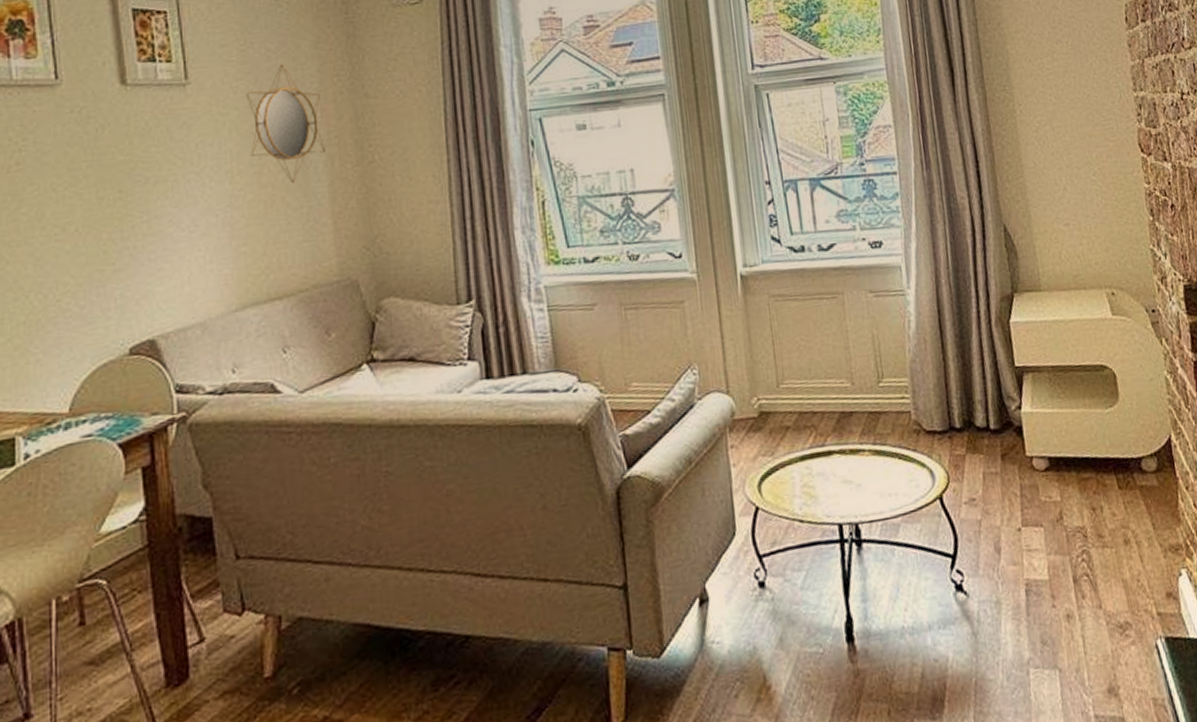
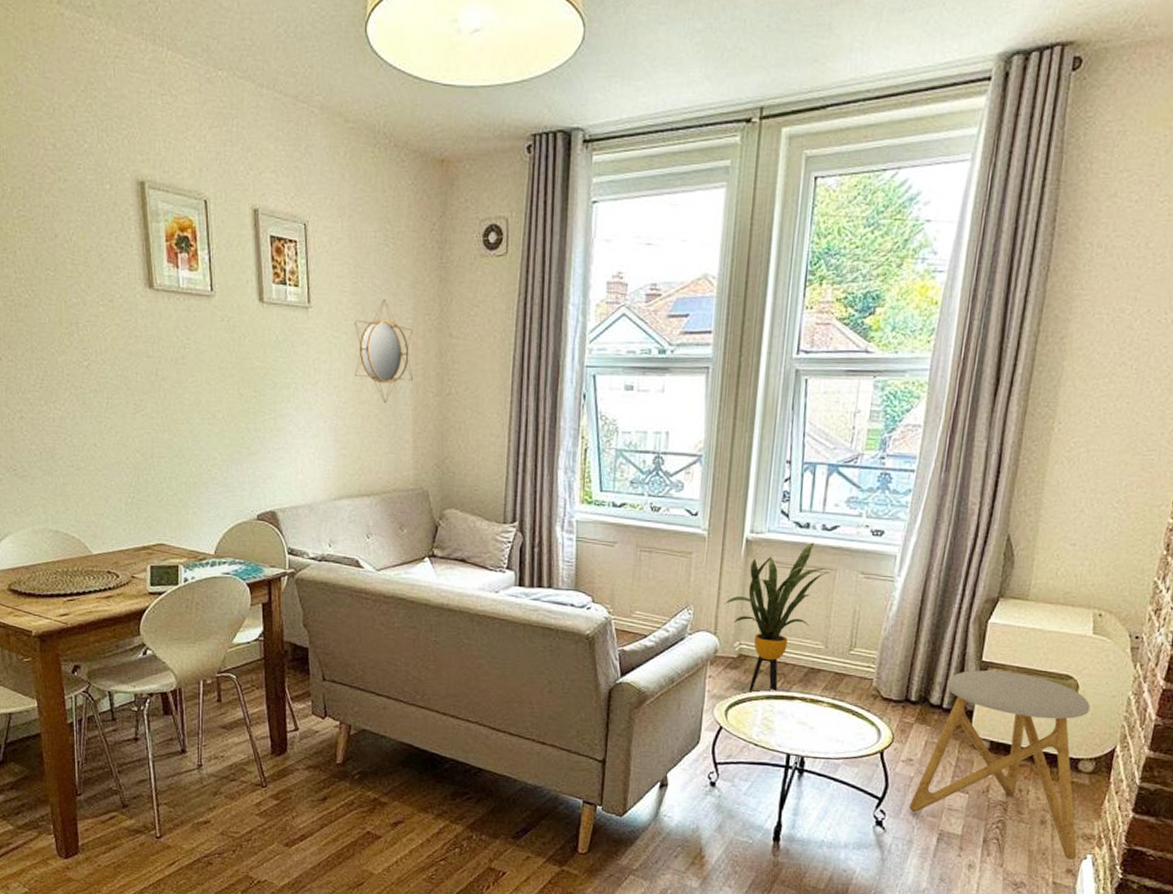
house plant: none [731,266,837,455] -> present [724,542,829,691]
stool: none [985,372,1171,581] -> present [908,670,1091,860]

